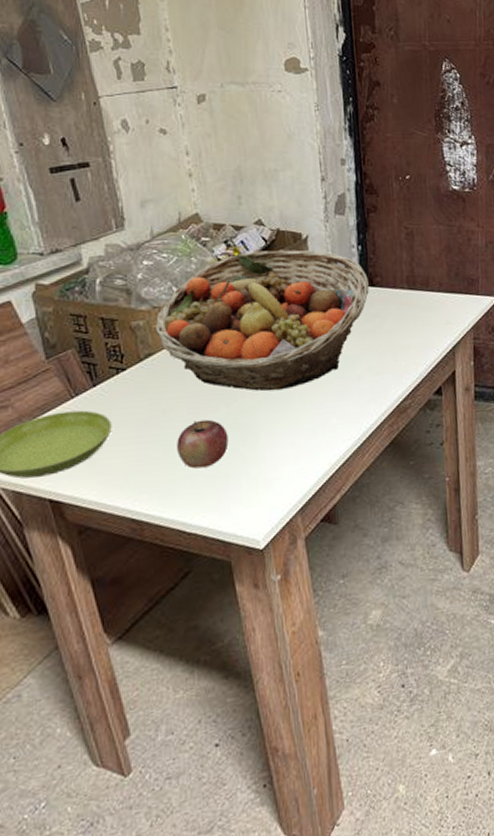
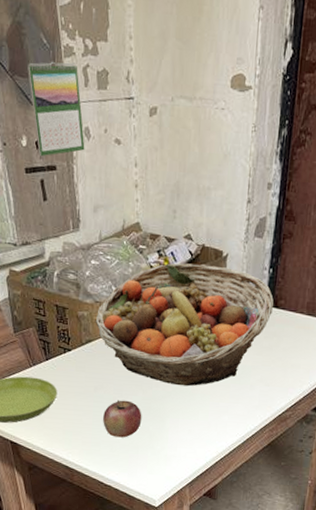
calendar: none [46,56,124,155] -> present [28,61,85,157]

